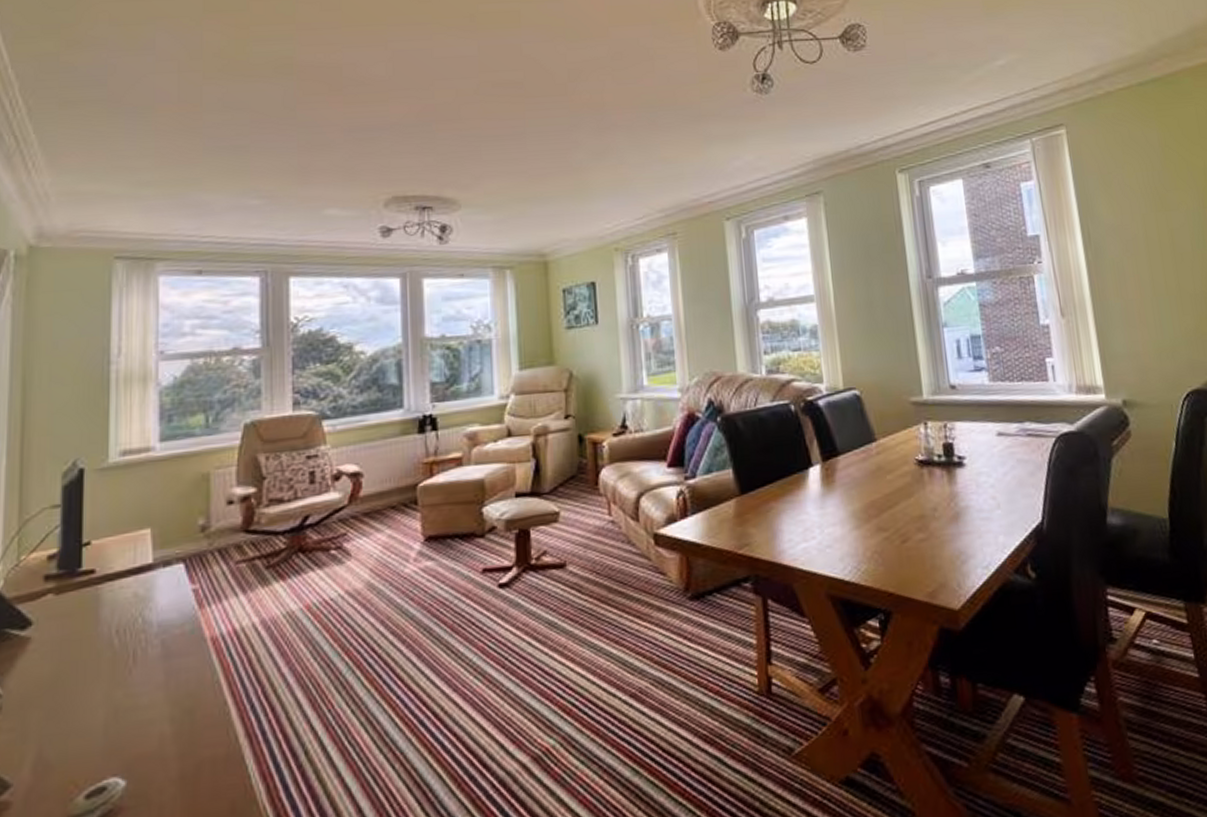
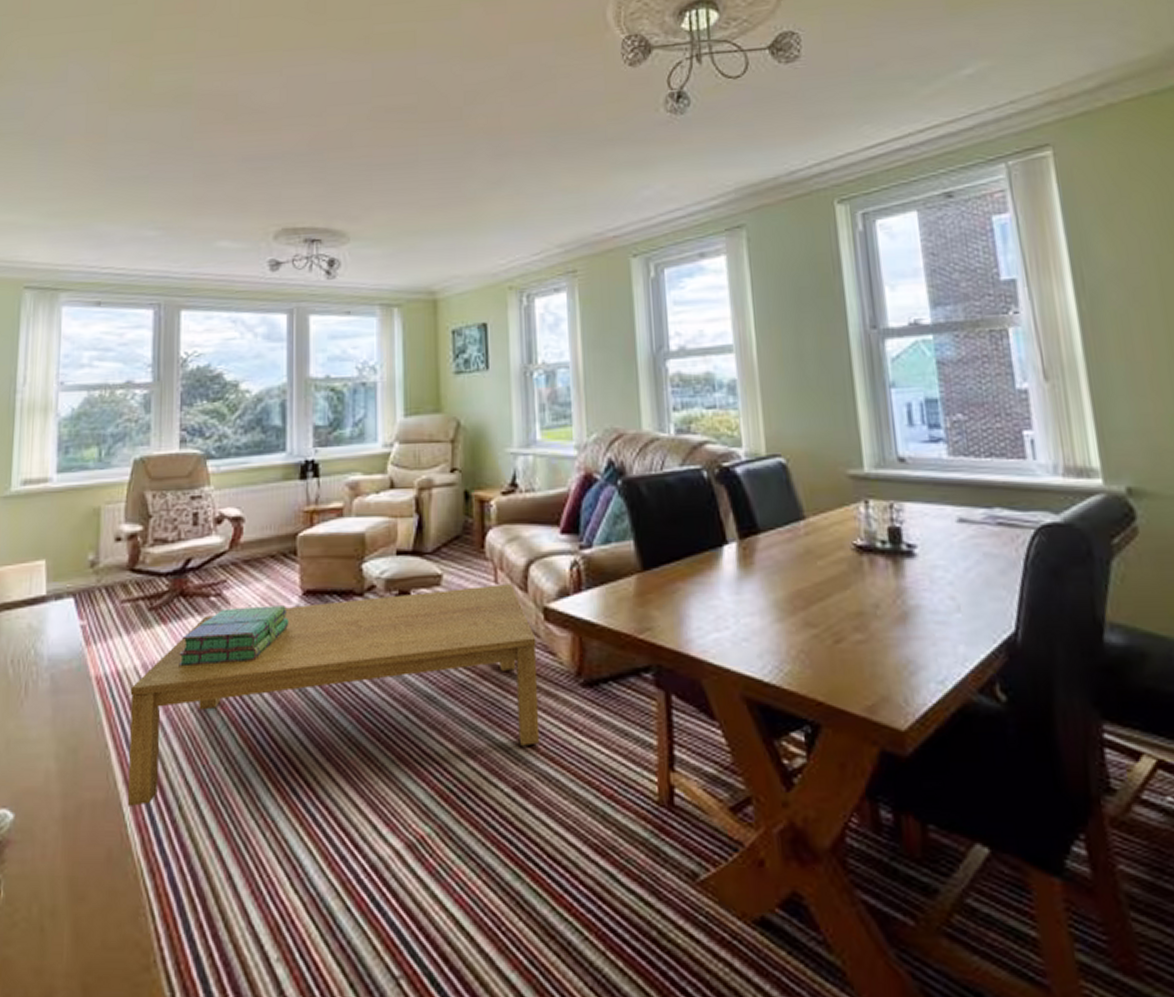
coffee table: none [249,515,654,758] -> present [128,584,540,806]
stack of books: none [299,552,412,618] -> present [179,606,289,665]

